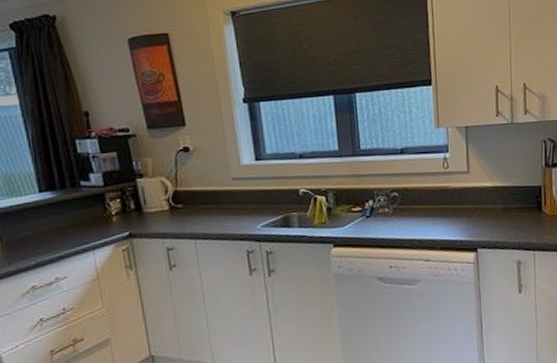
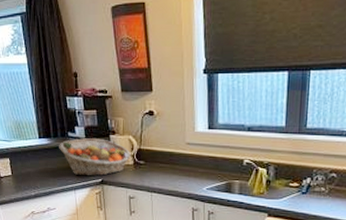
fruit basket: none [68,184,165,232] -> present [59,138,131,176]

